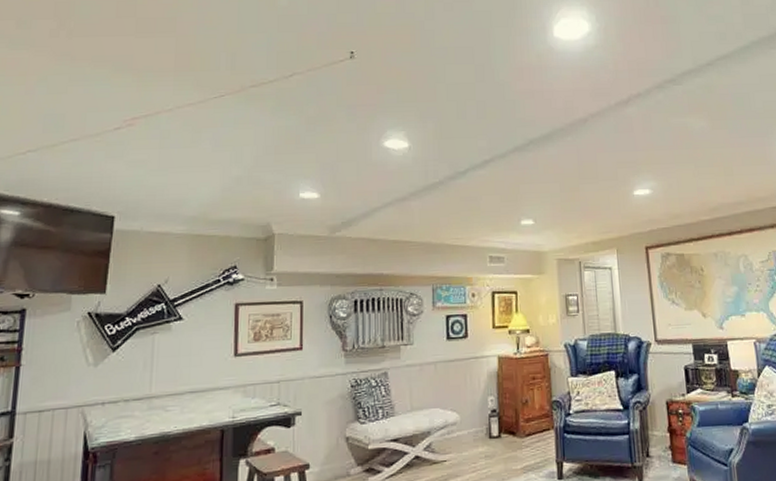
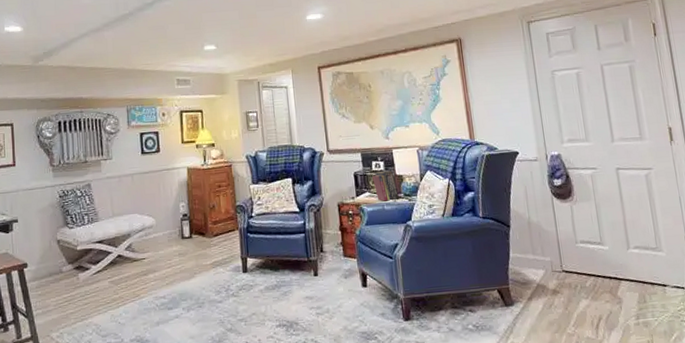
books: none [705,364,734,400] -> present [372,170,399,202]

